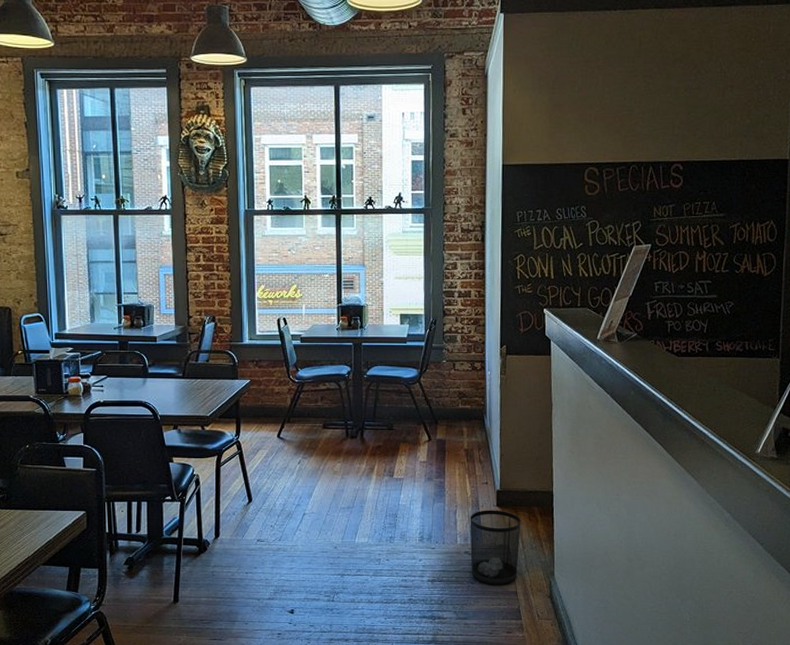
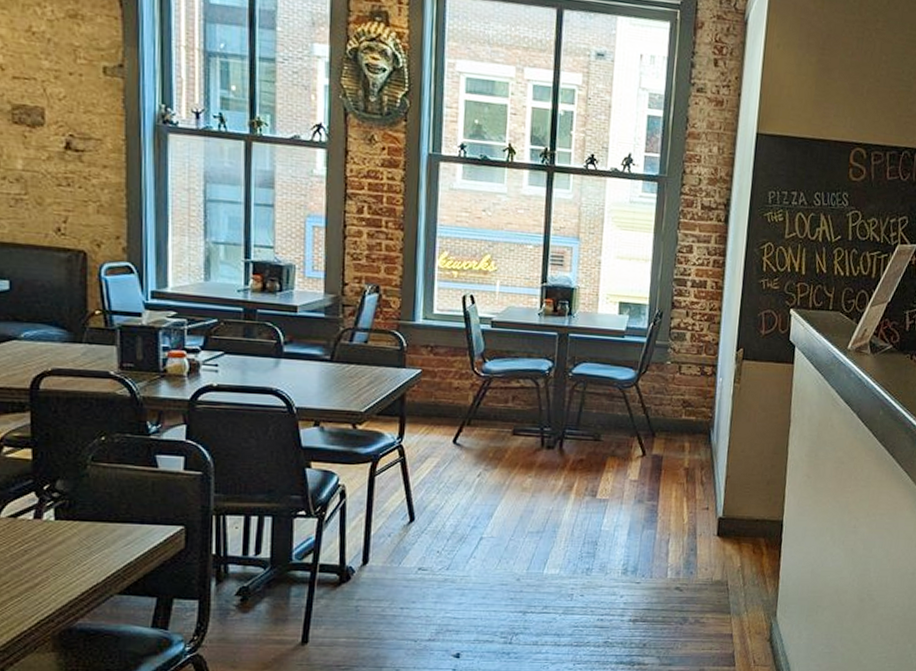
waste bin: present [470,510,521,584] -> none [681,539,744,626]

